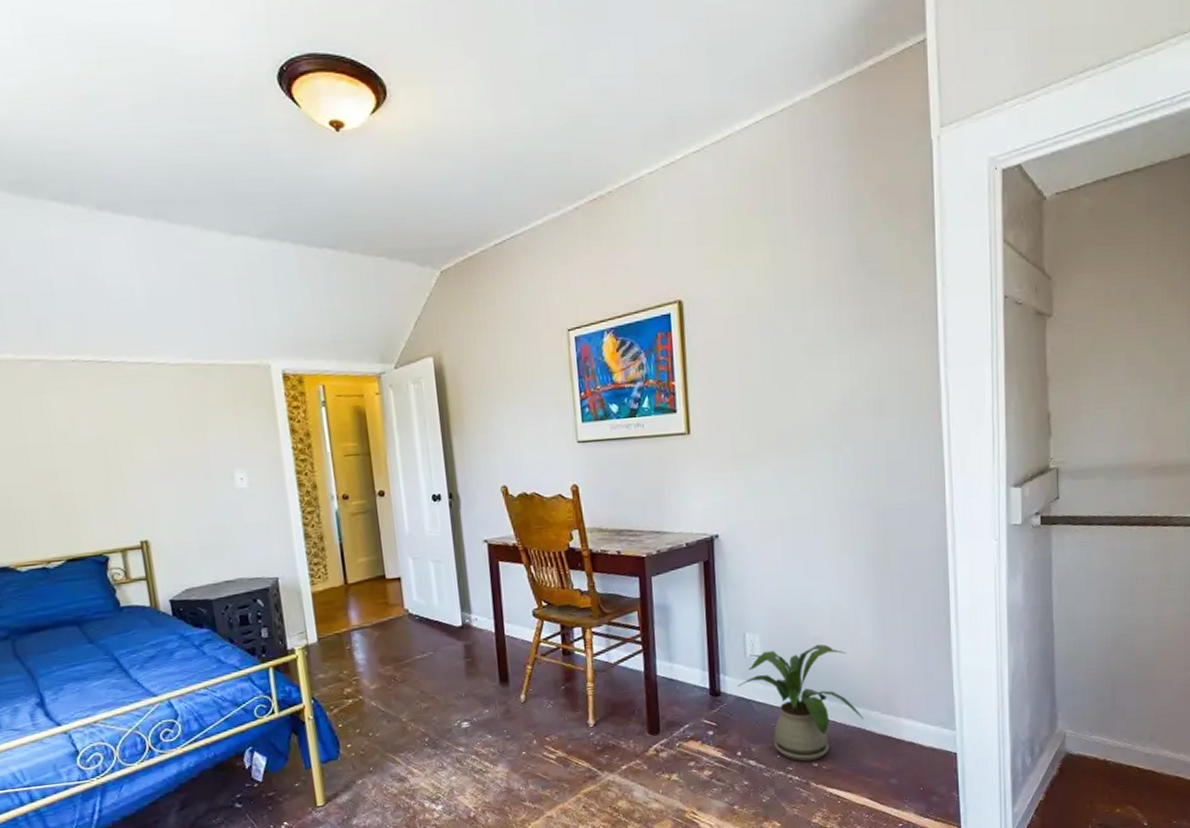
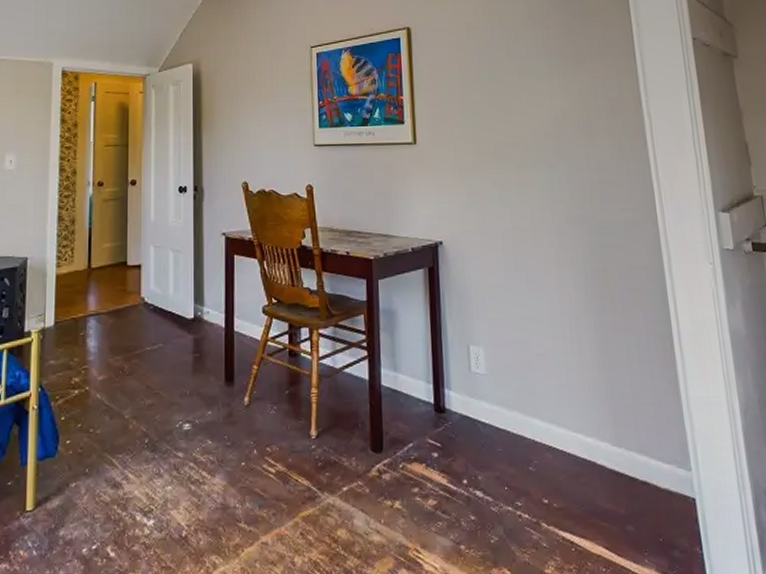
house plant: present [737,644,863,762] -> none [462,362,593,497]

